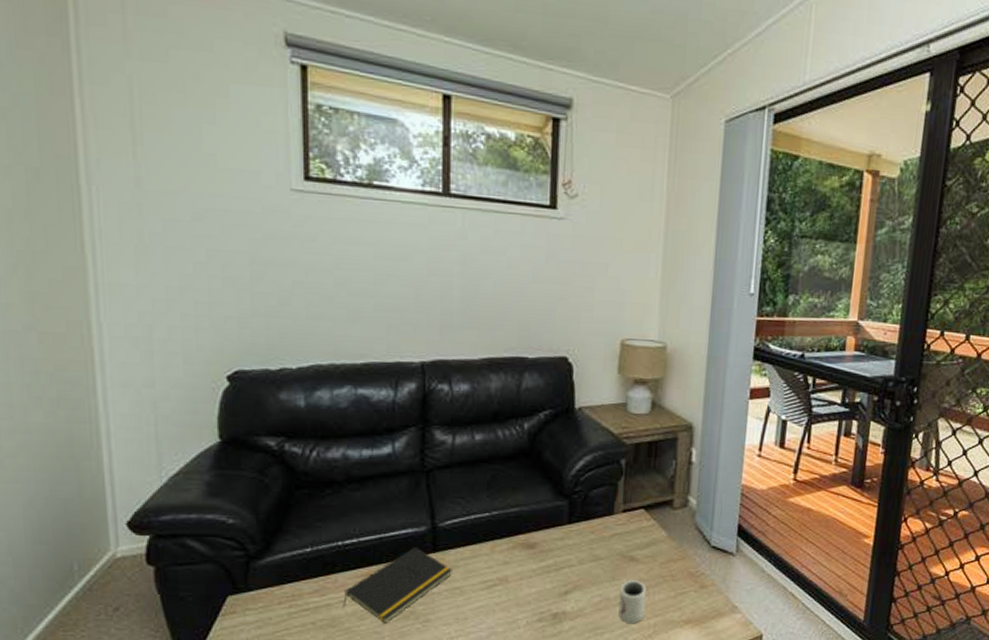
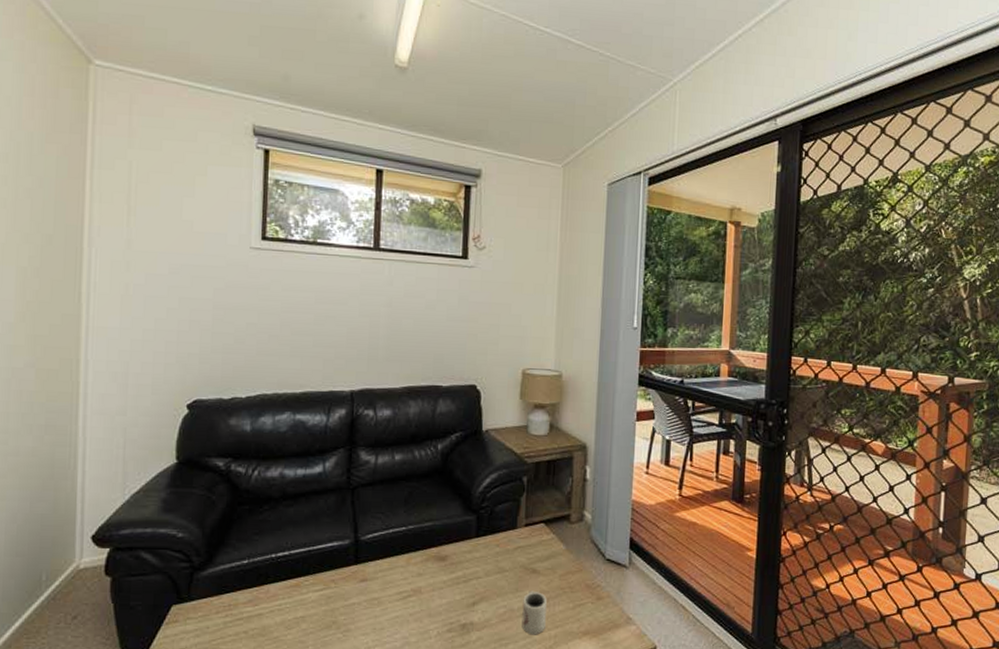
notepad: present [343,547,452,623] -> none [273,559,372,633]

